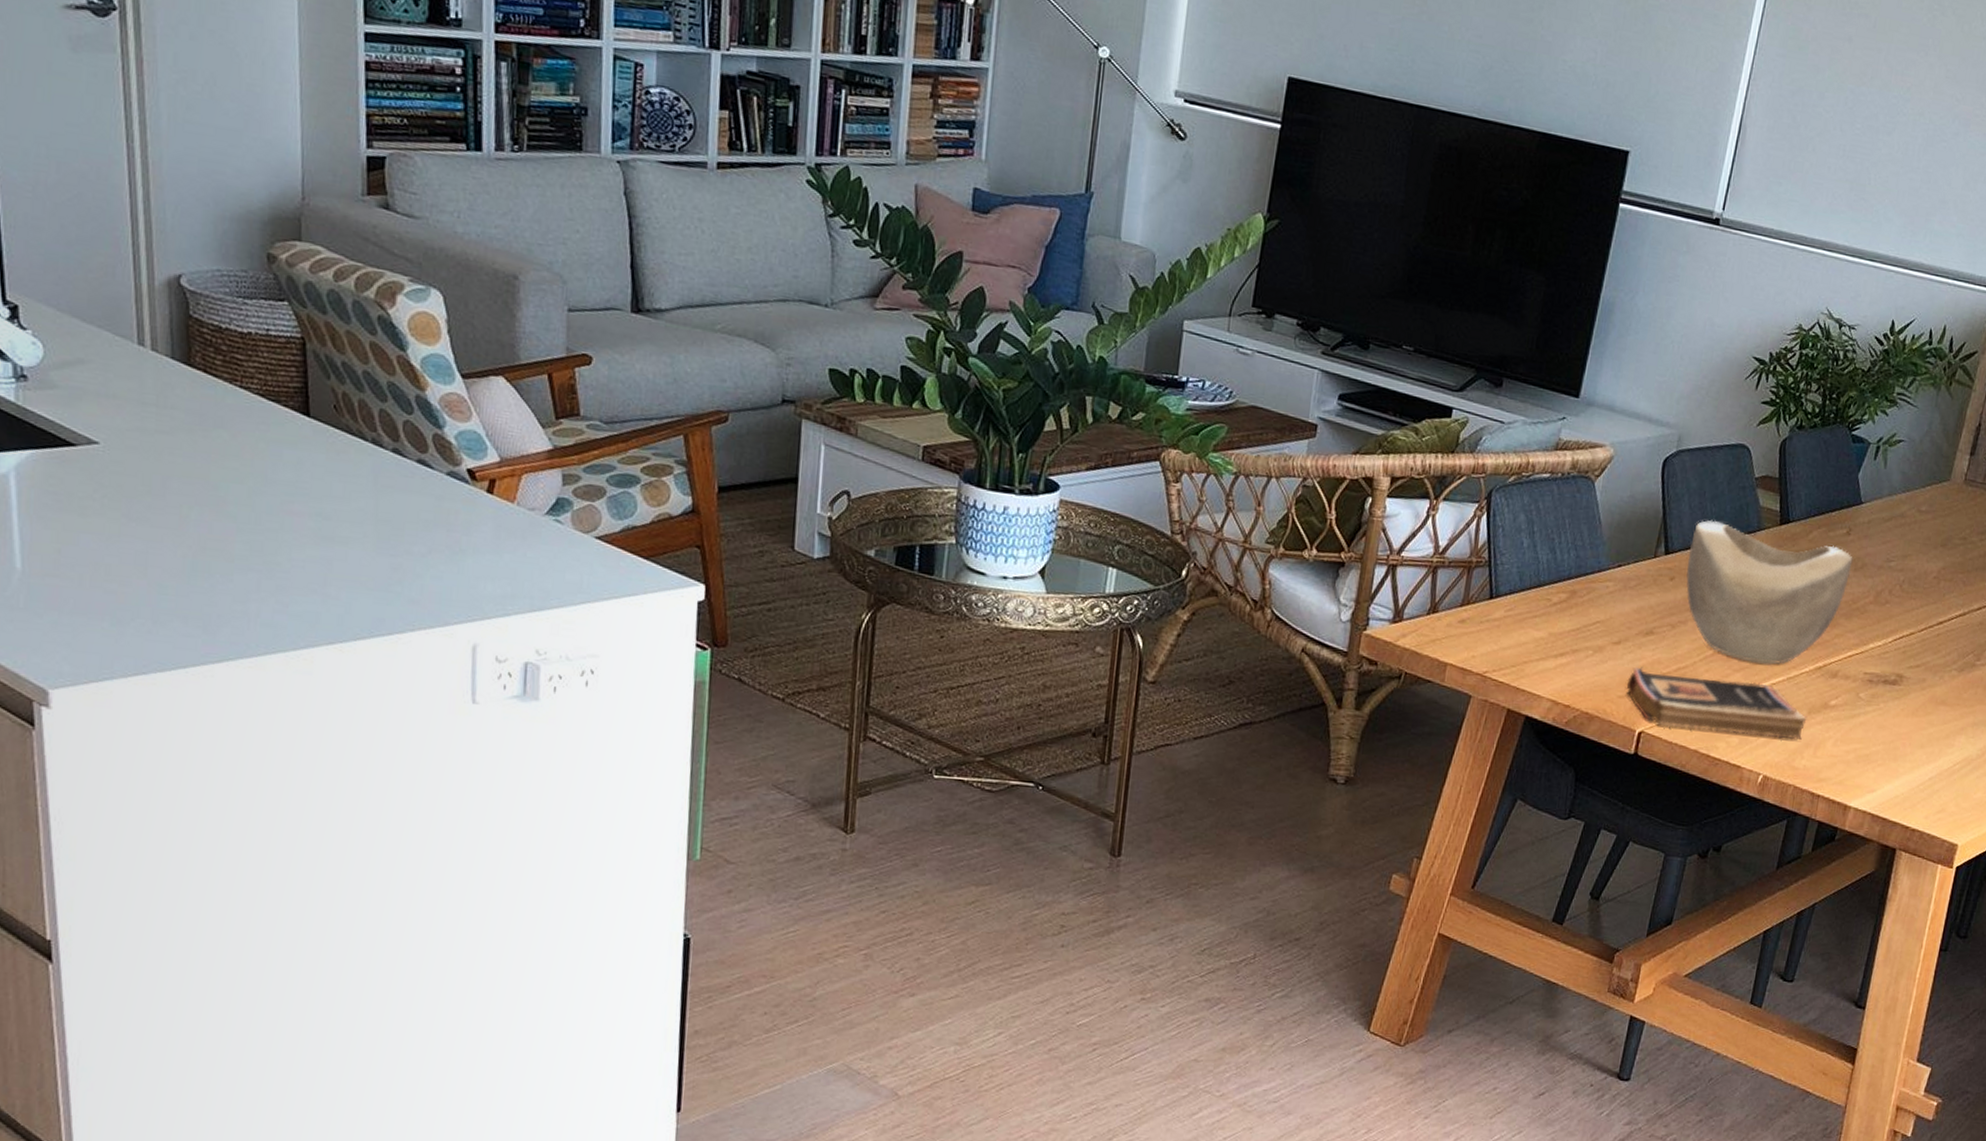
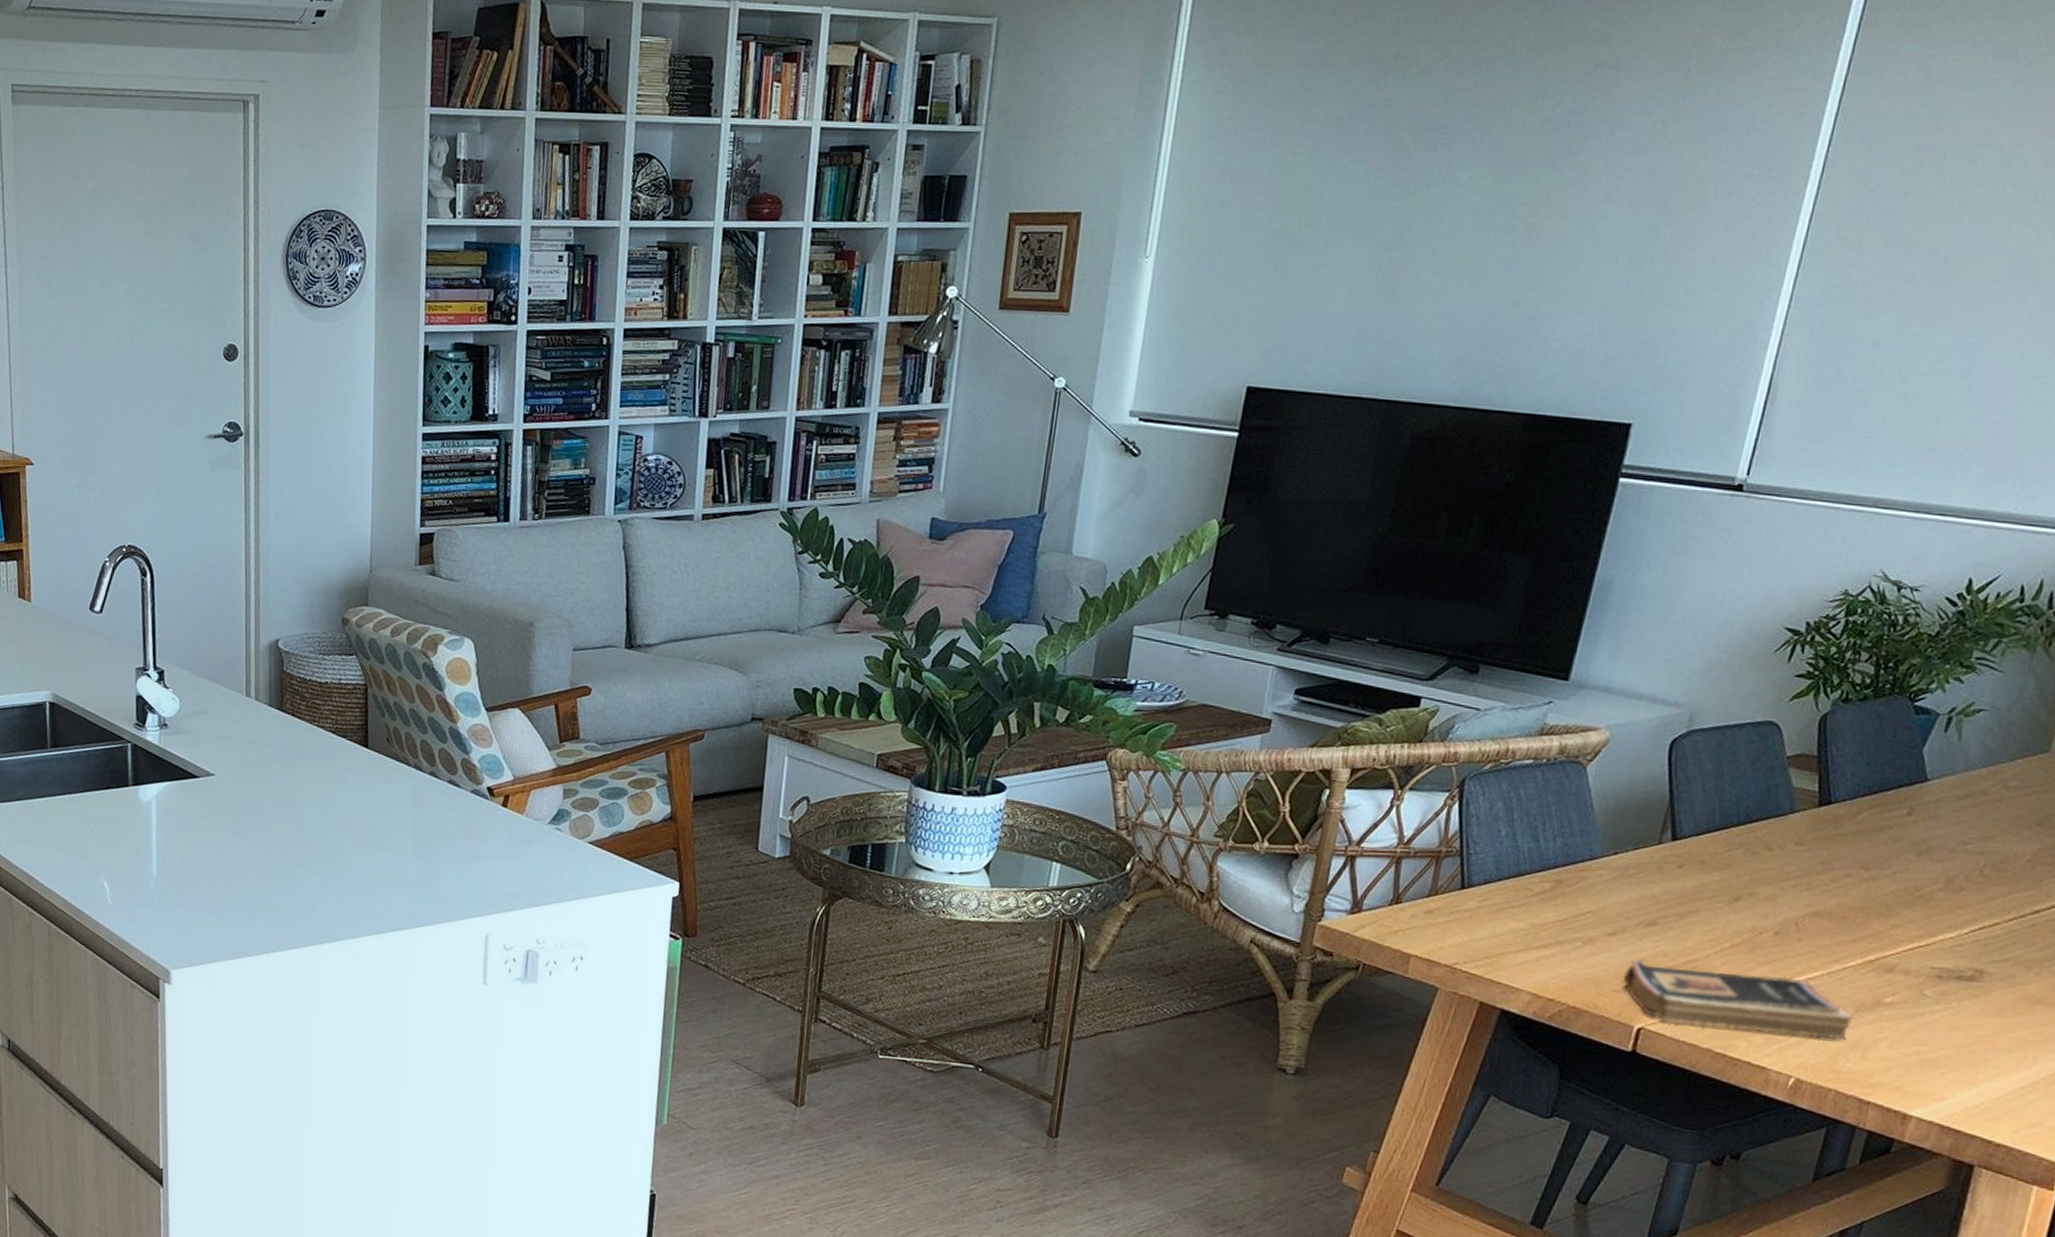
decorative bowl: present [1686,520,1853,665] -> none [1698,803,1916,958]

